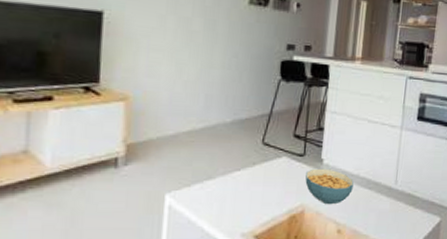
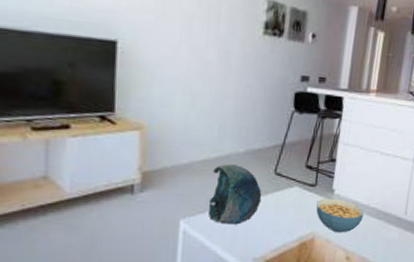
decorative bowl: none [194,134,250,198] -> present [208,163,262,225]

